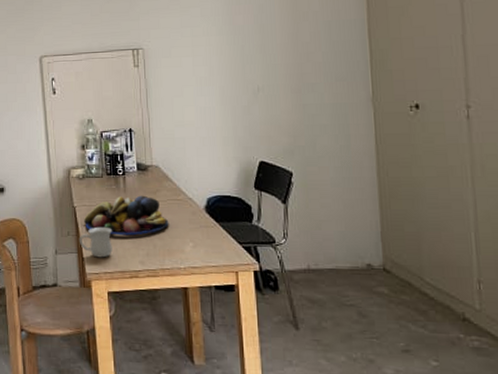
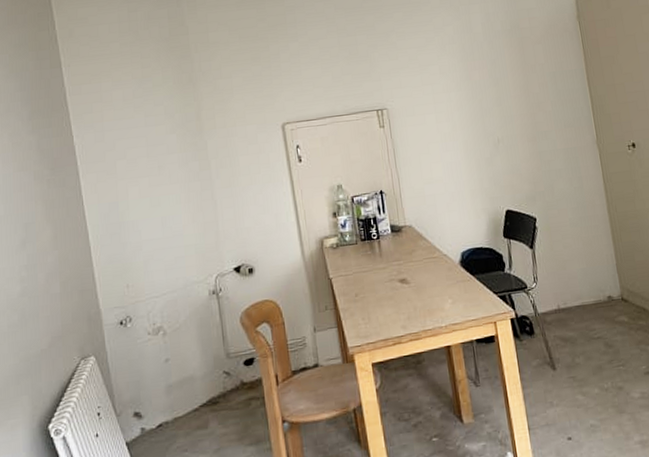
mug: present [79,228,113,258] -> none [337,296,373,329]
fruit bowl: present [84,195,169,236] -> none [341,257,427,302]

